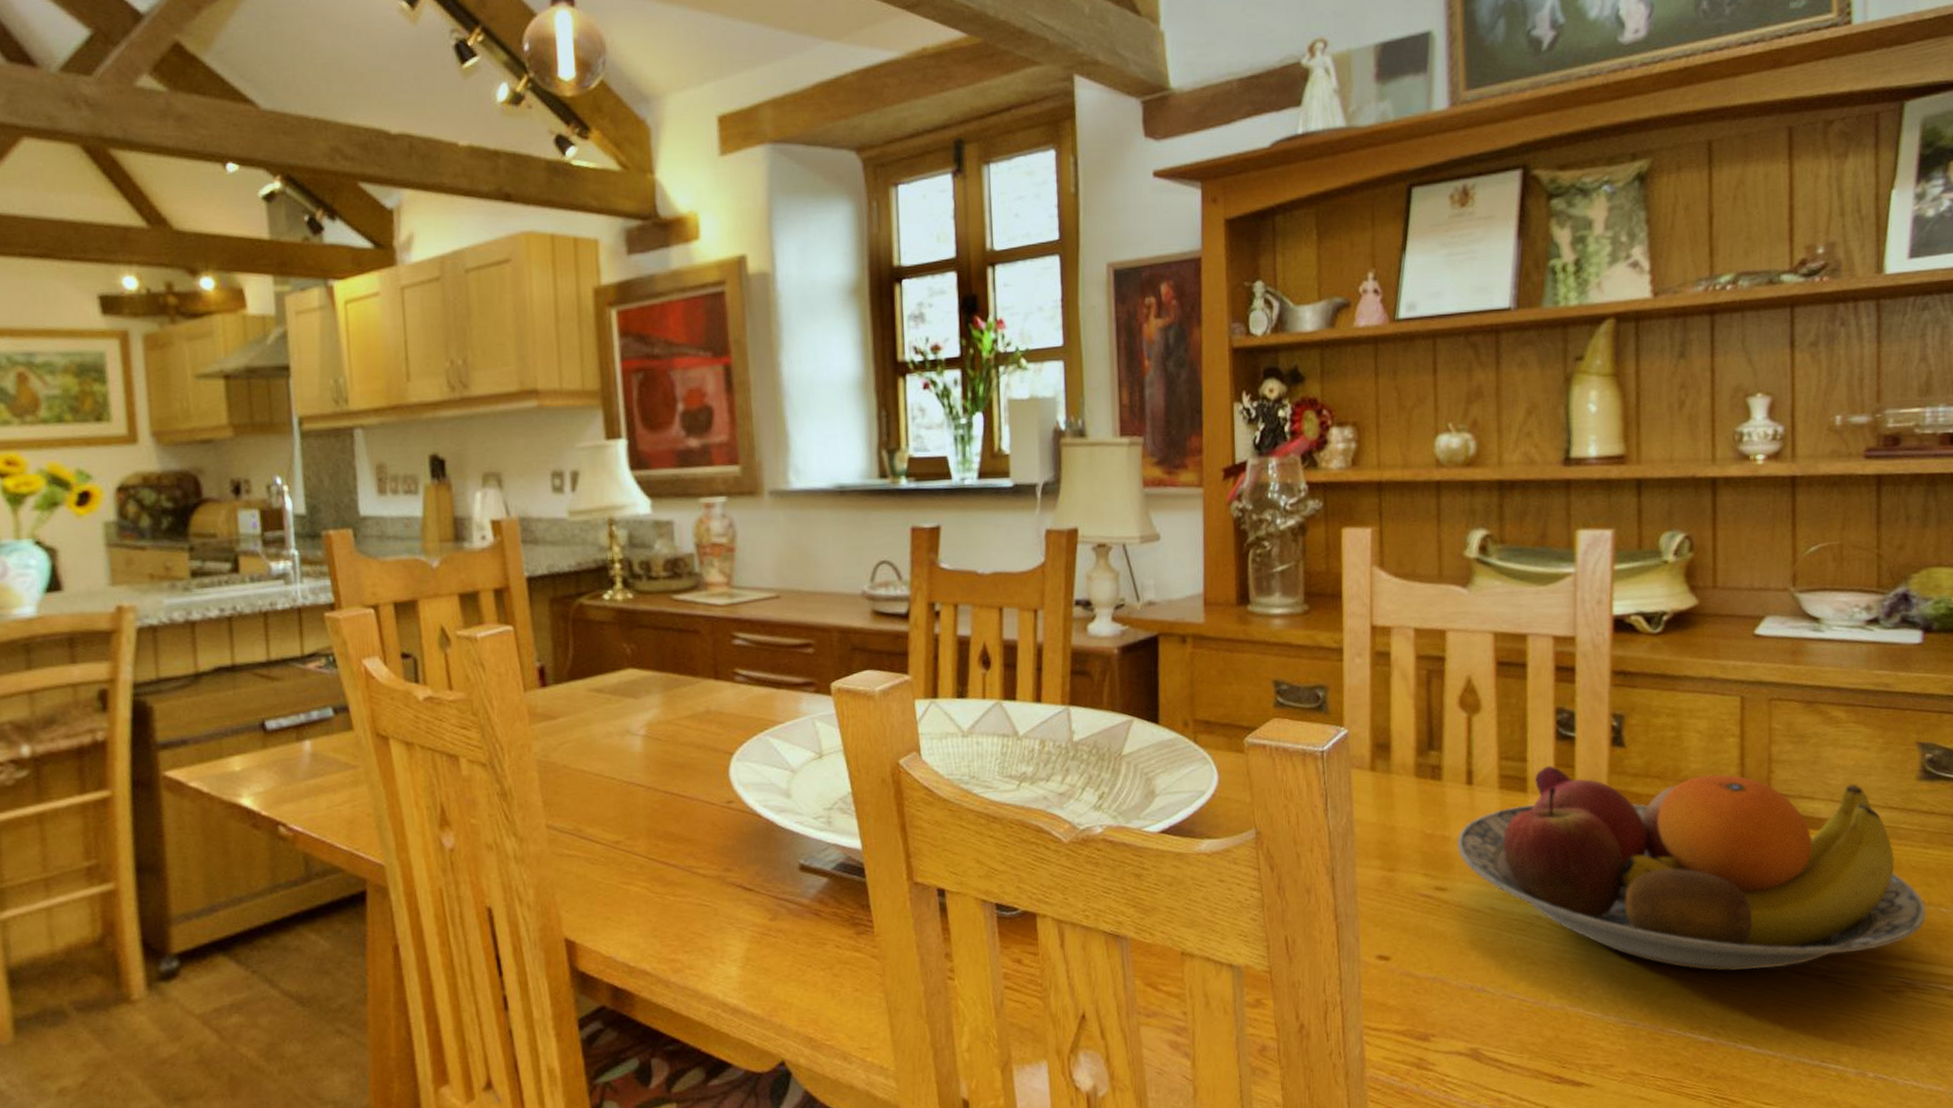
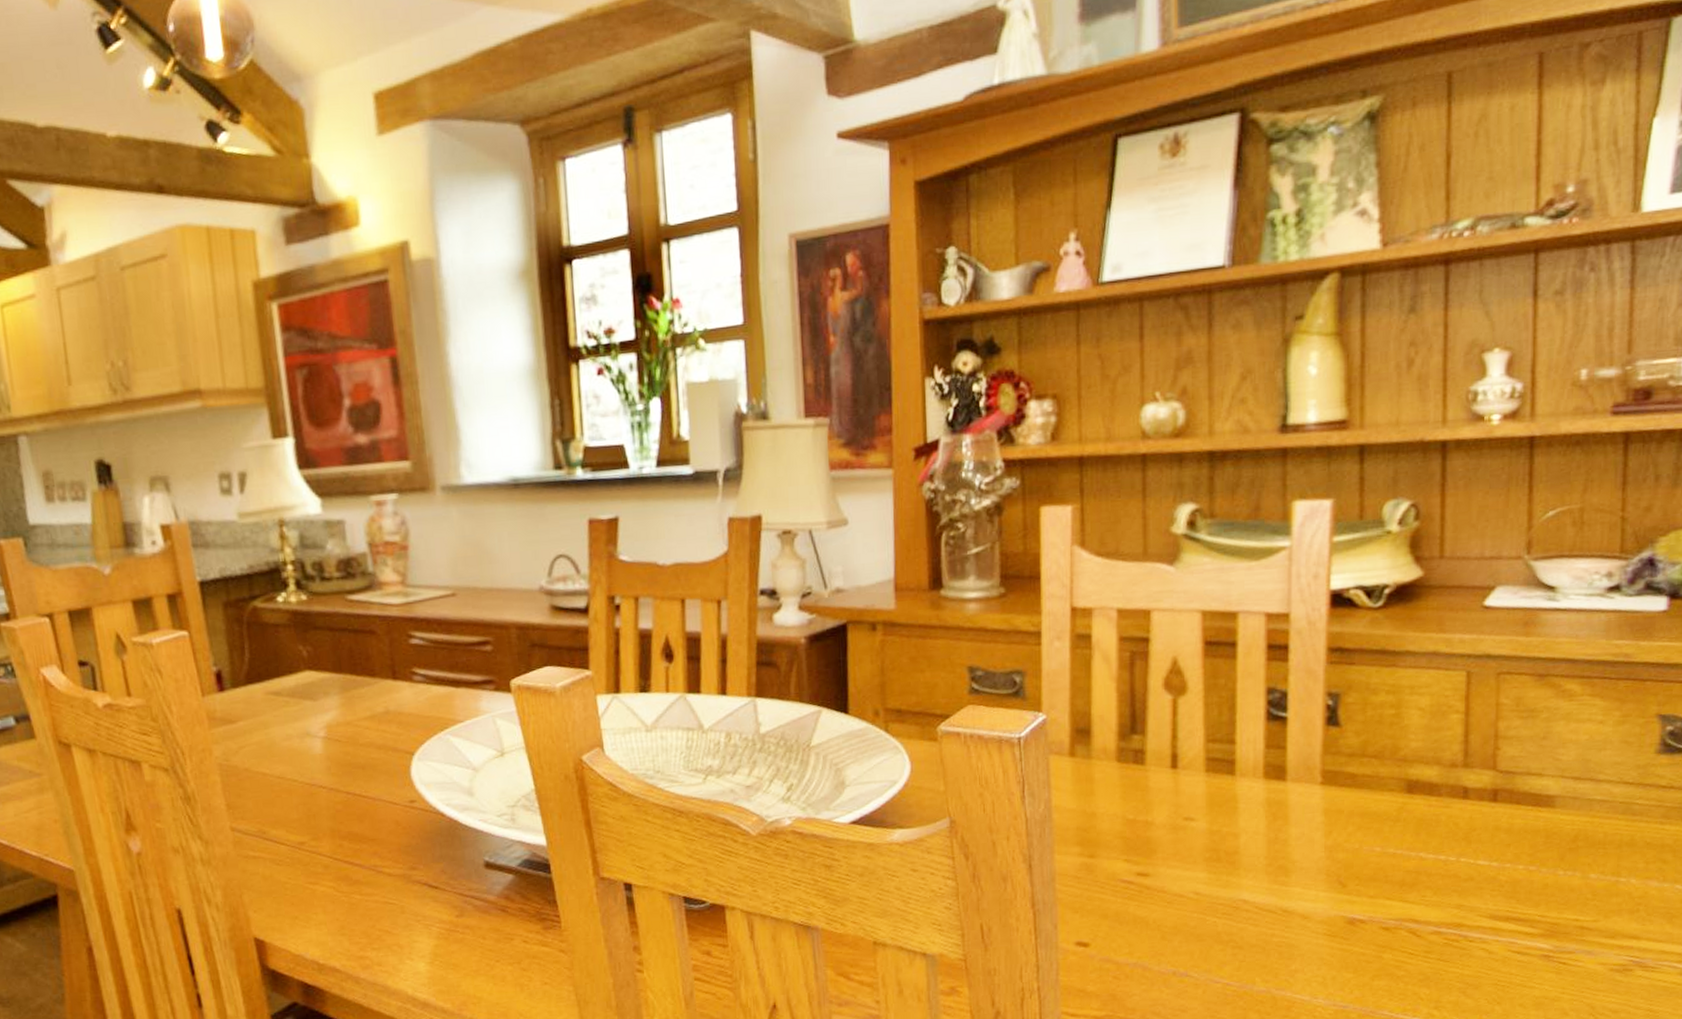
fruit bowl: present [1457,766,1927,972] -> none [1160,747,1661,953]

